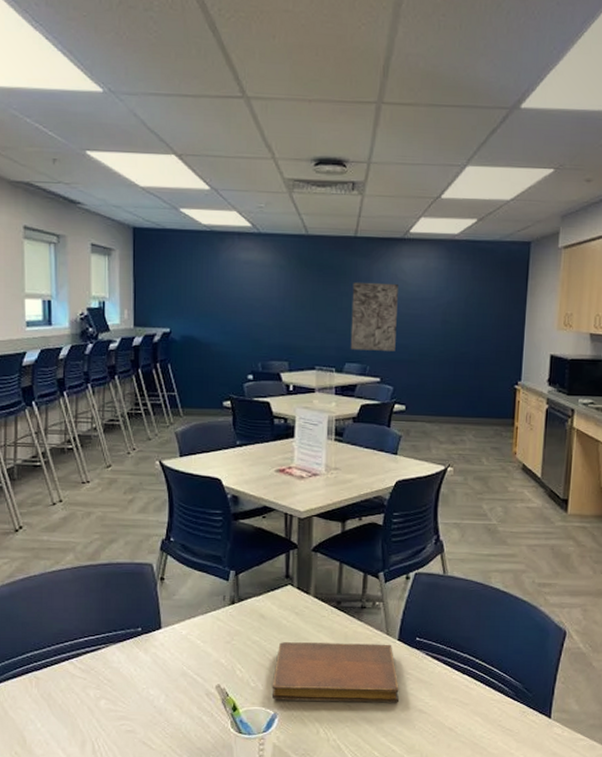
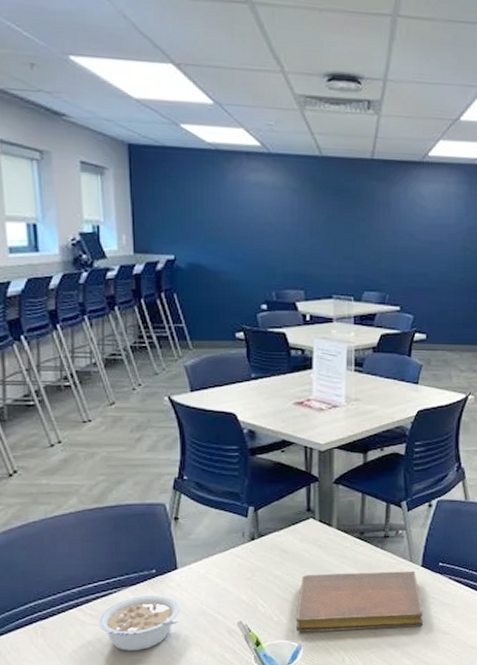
legume: none [86,652,163,707] -> present [98,594,180,651]
wall art: present [350,283,398,351] -> none [369,208,417,279]

